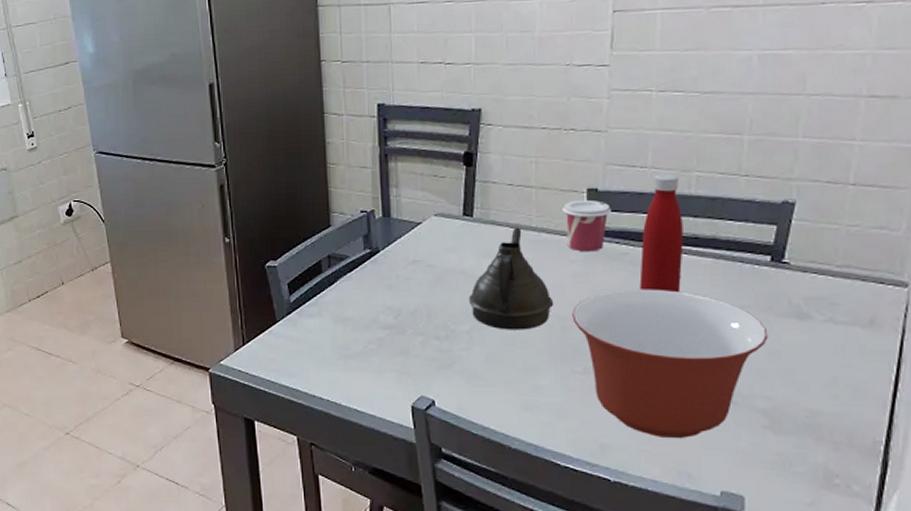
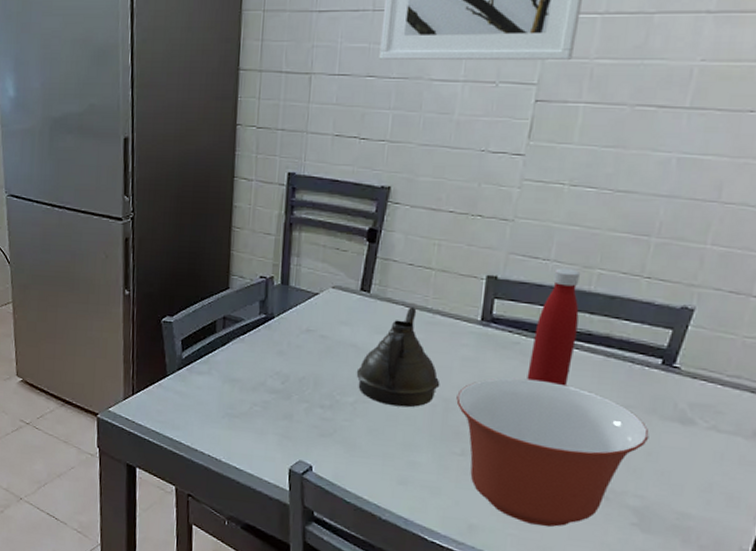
cup: present [562,199,611,252] -> none [459,285,508,338]

